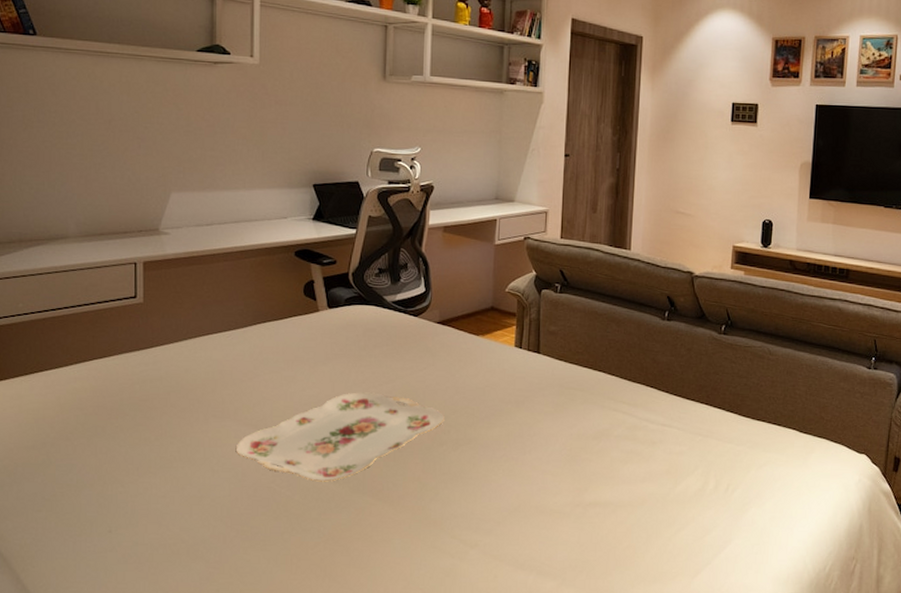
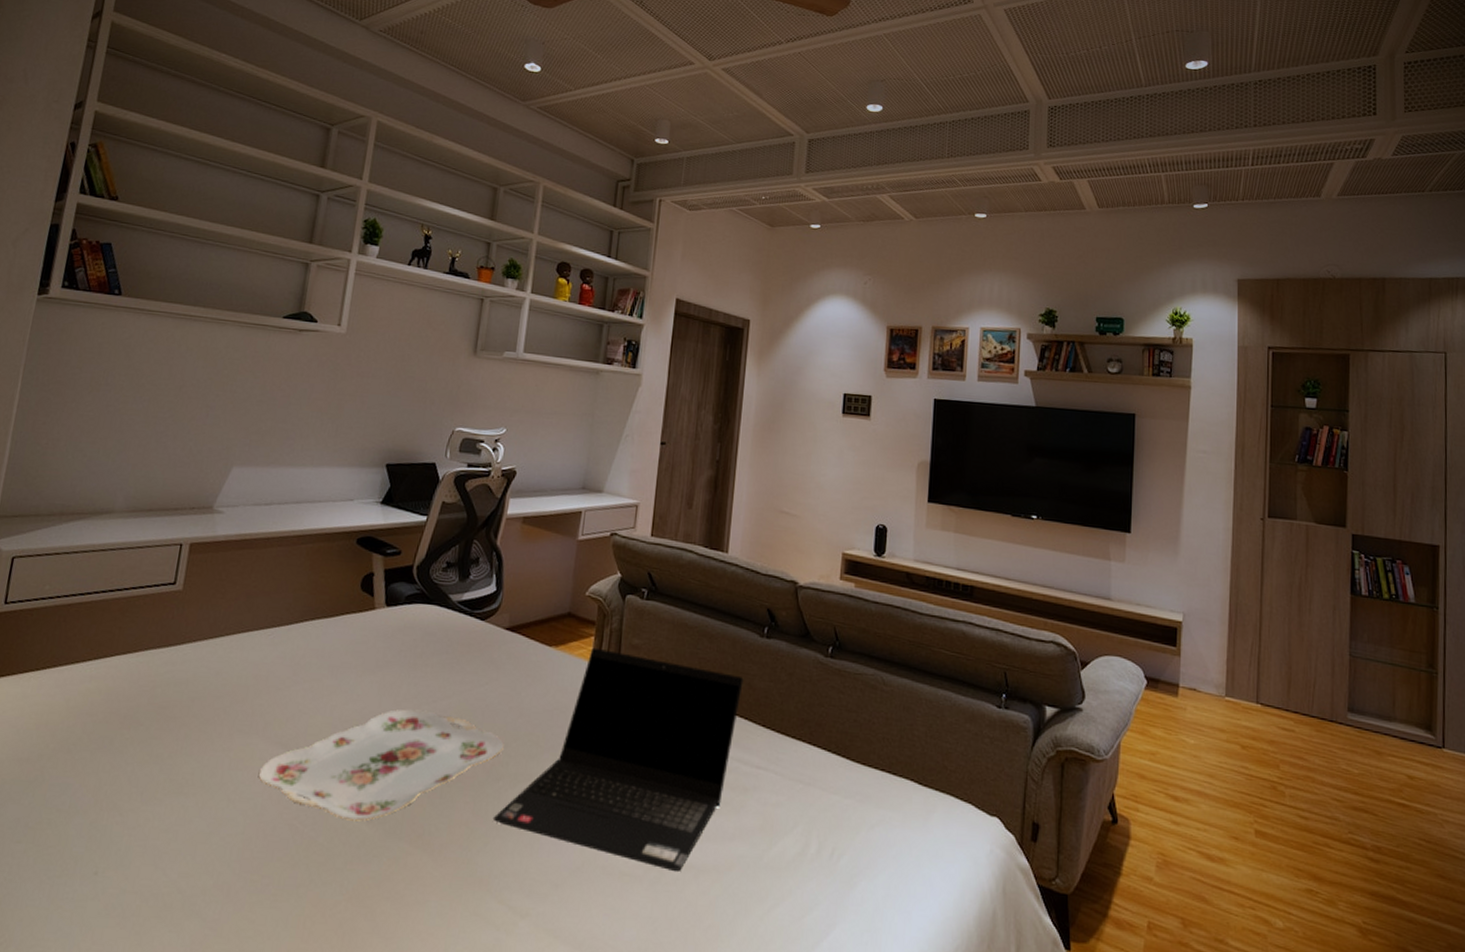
laptop computer: none [440,335,648,508] -> present [492,647,744,872]

